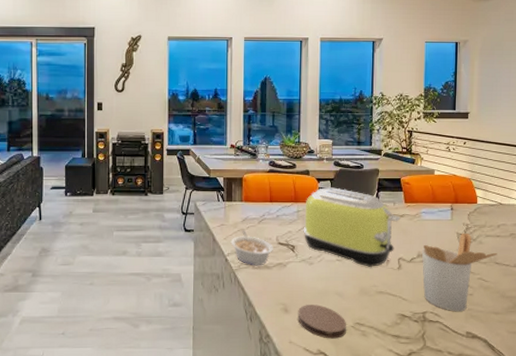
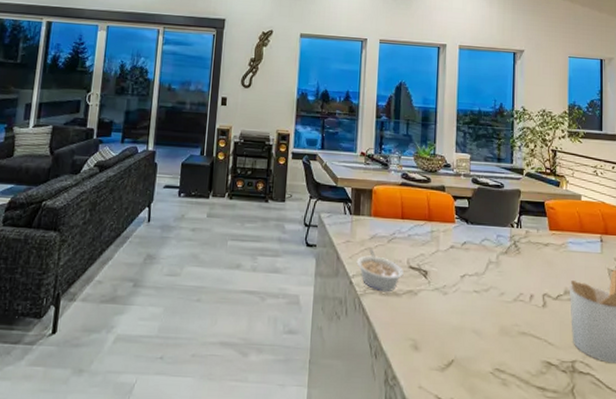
coaster: present [298,305,346,339] -> none [429,342,484,387]
toaster: present [303,187,401,267] -> none [437,206,545,302]

